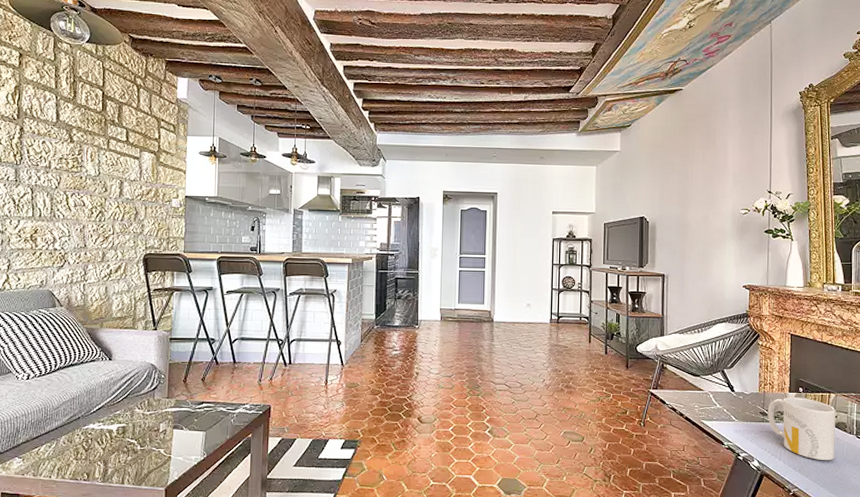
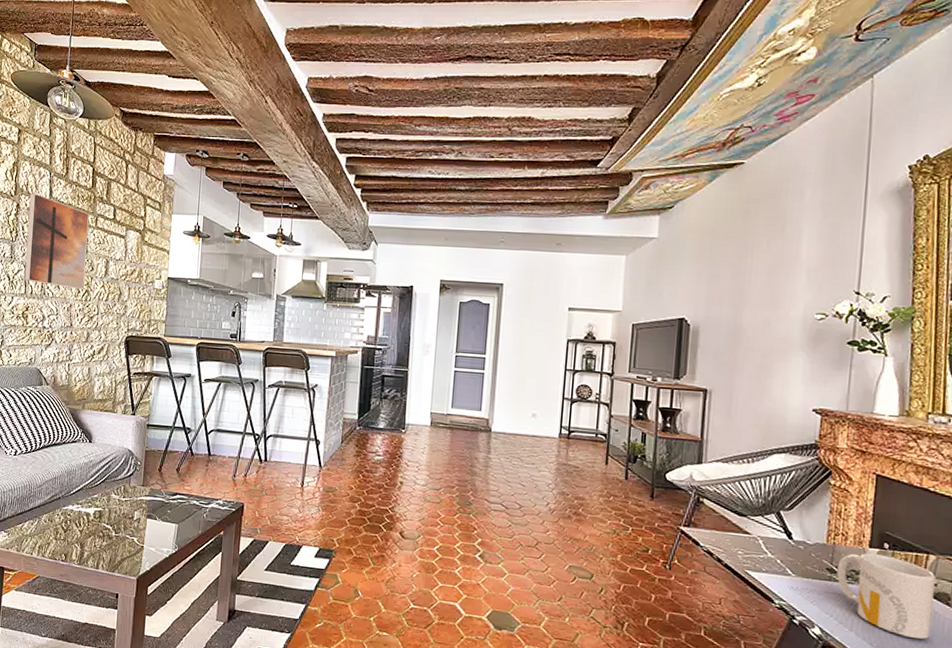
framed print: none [31,116,100,210] -> present [24,193,89,289]

